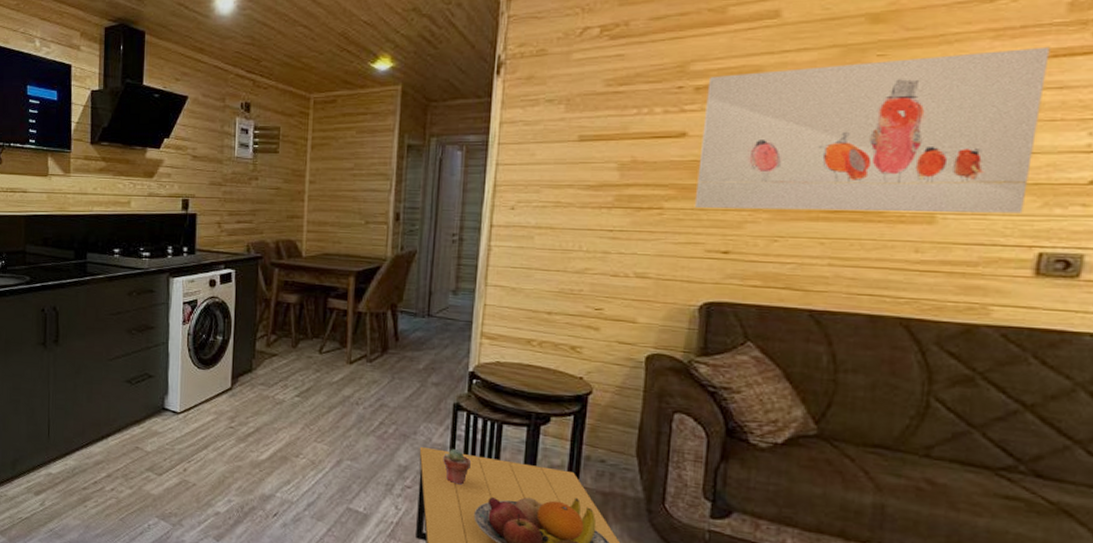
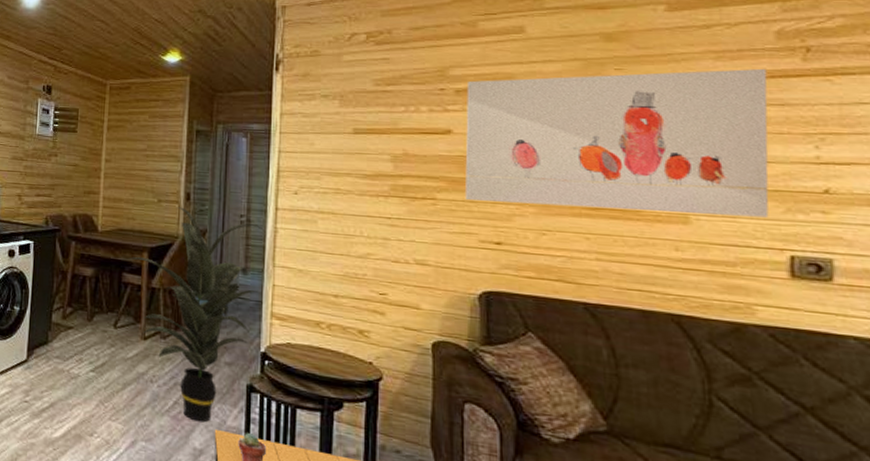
indoor plant: none [333,228,477,441] -> present [128,207,264,422]

